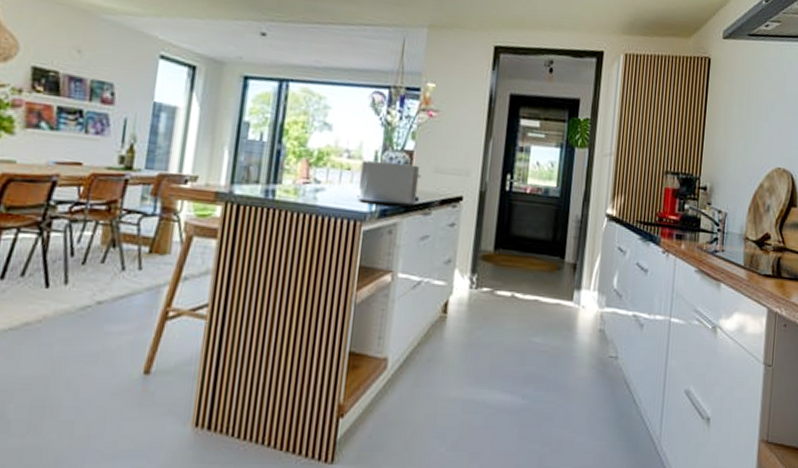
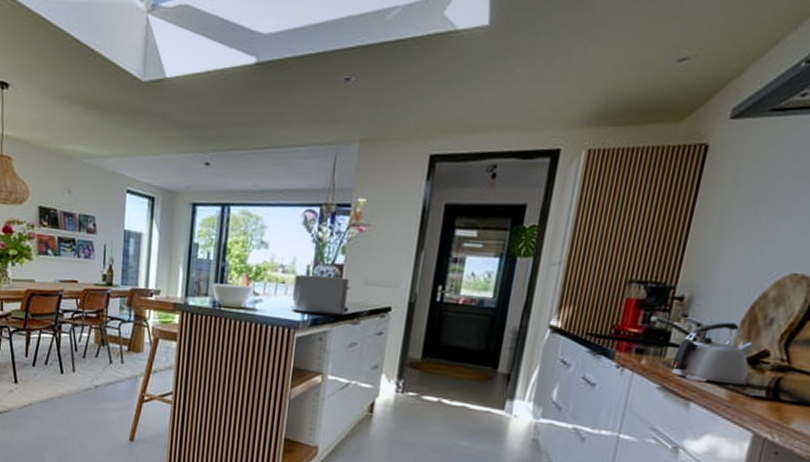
bowl: none [264,168,315,198] -> present [212,283,254,309]
kettle: none [704,209,761,265] -> present [671,322,757,386]

